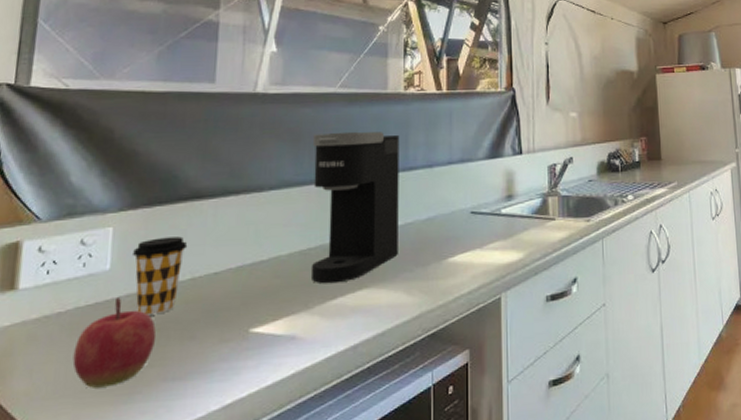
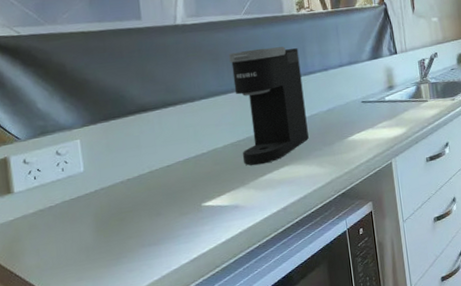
apple: present [72,298,157,388] -> none [68,191,131,258]
coffee cup: present [131,236,188,316] -> none [99,141,143,202]

